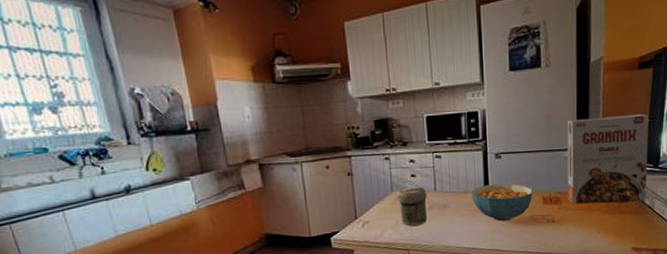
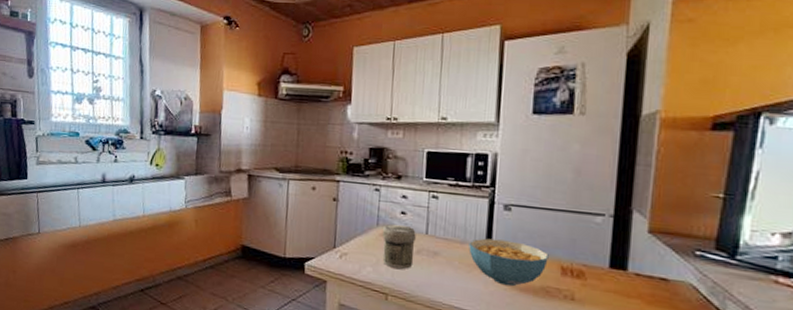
cereal box: present [567,114,648,204] -> none [596,180,724,301]

